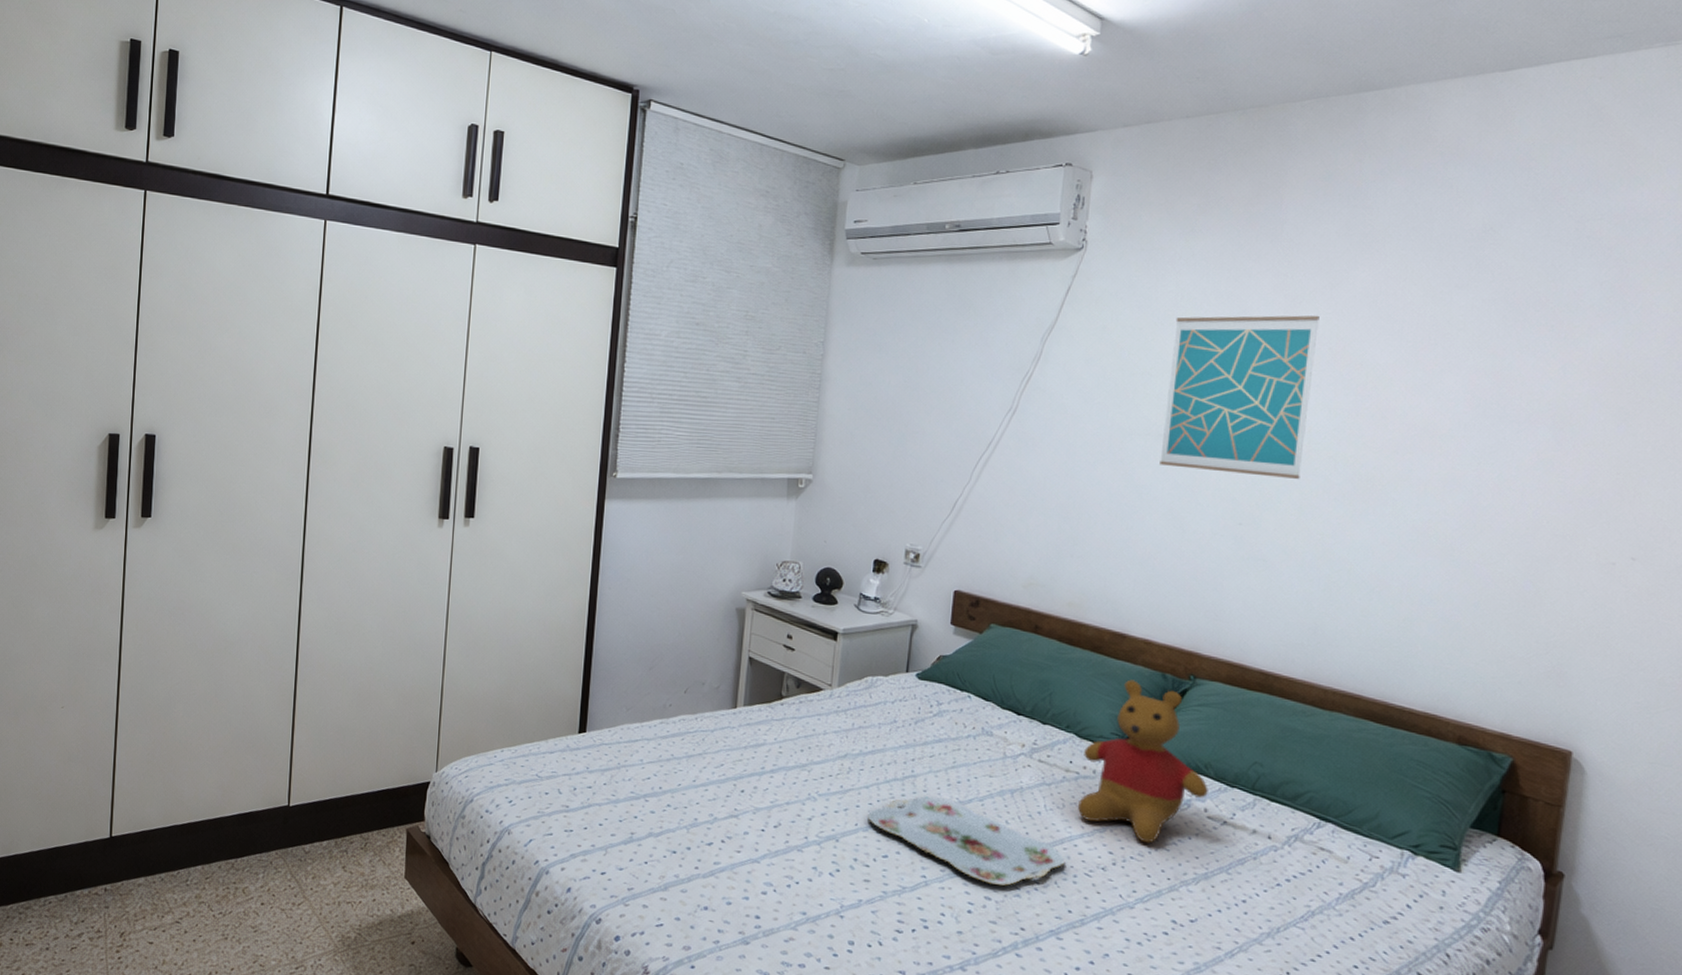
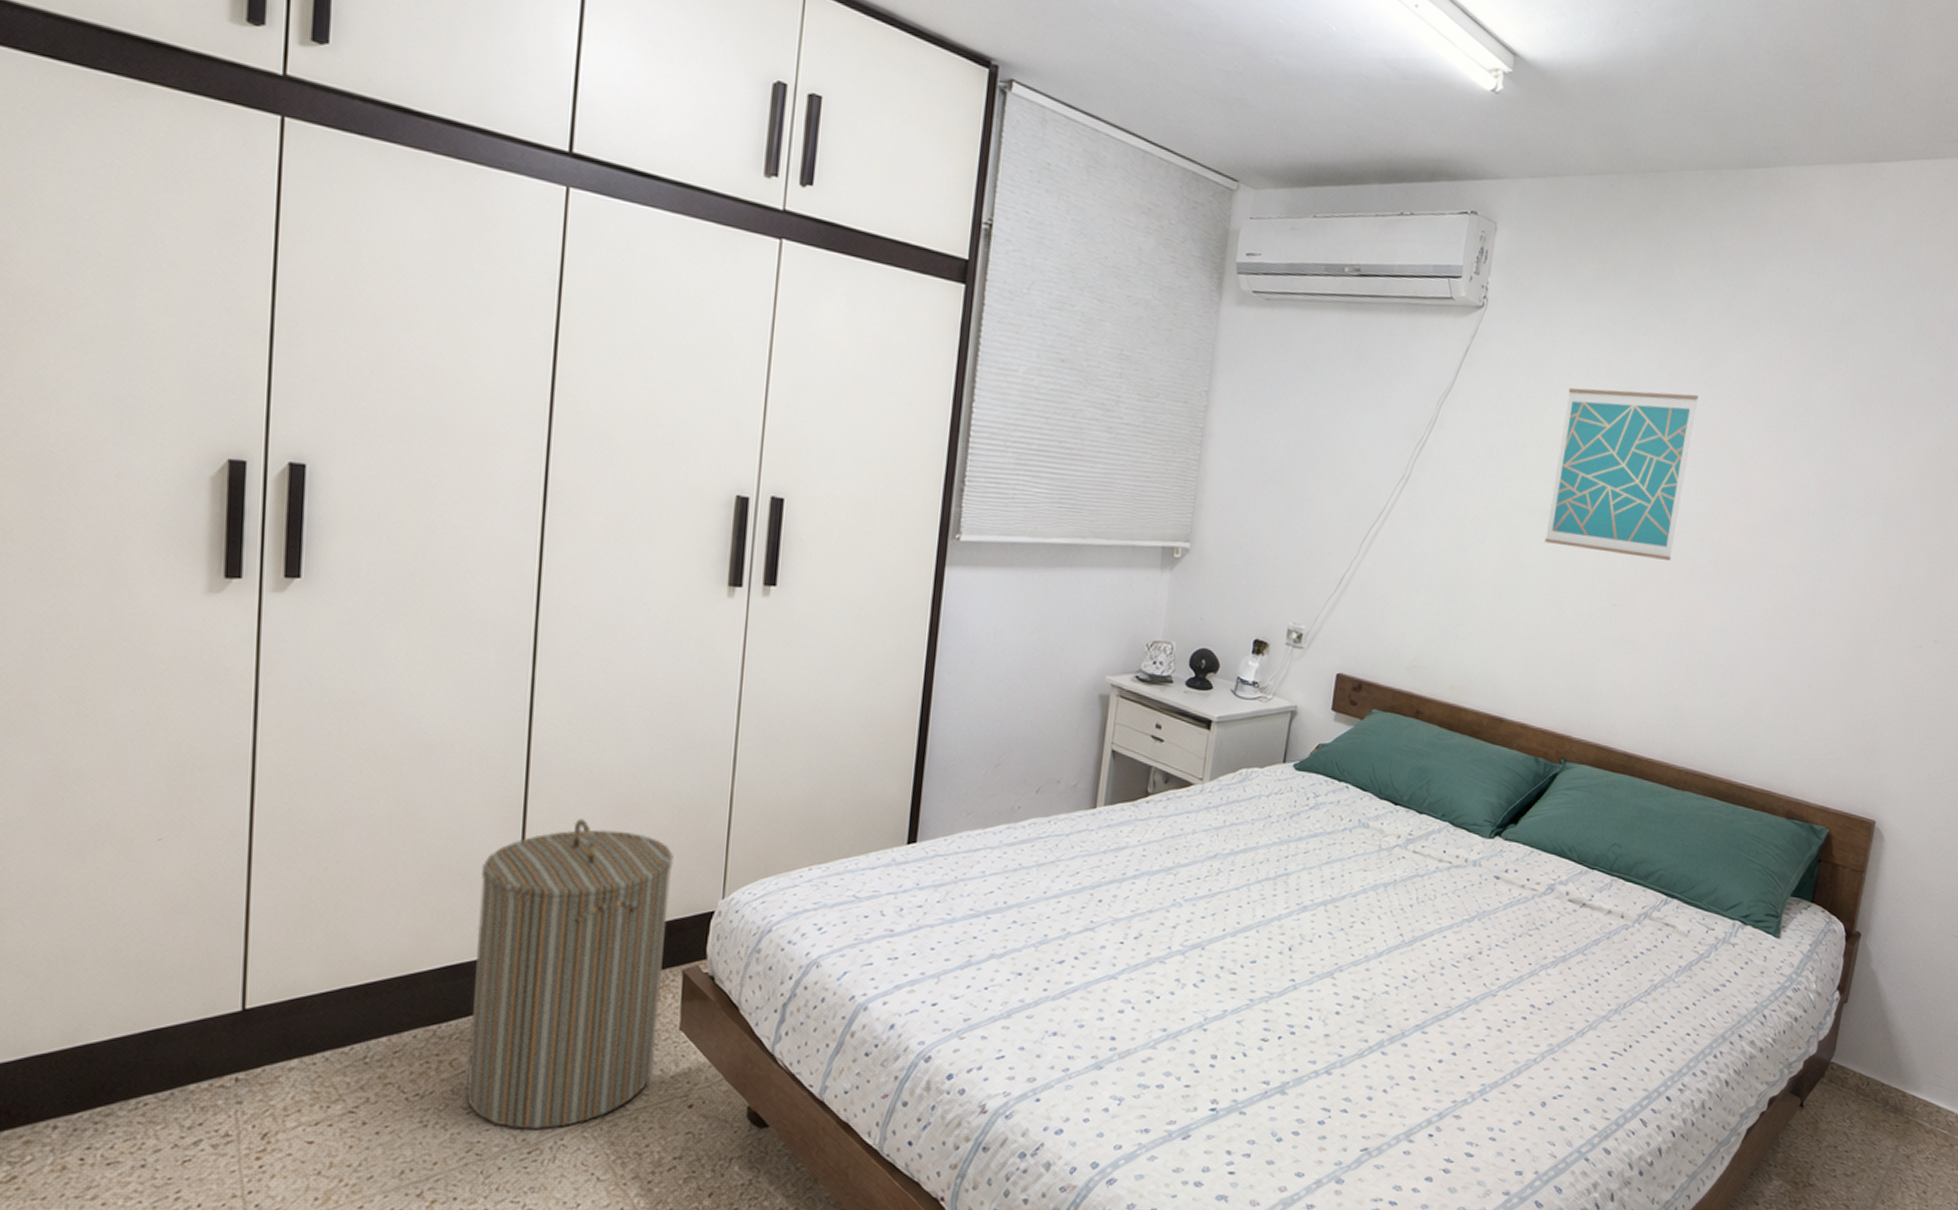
laundry hamper: none [253,702,400,950] -> present [465,819,674,1130]
serving tray: present [868,796,1065,886] -> none [1237,895,1434,983]
teddy bear: present [1077,679,1208,844] -> none [1448,765,1571,930]

